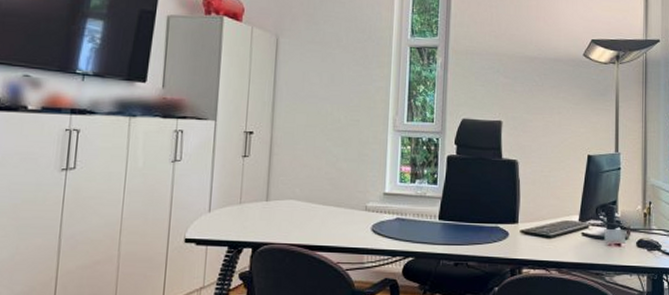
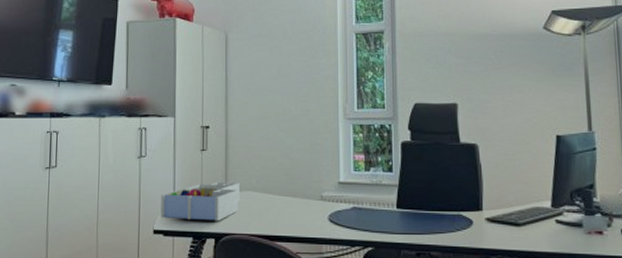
desk organizer: none [194,189,282,230] -> present [160,181,240,221]

